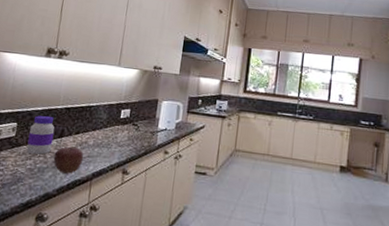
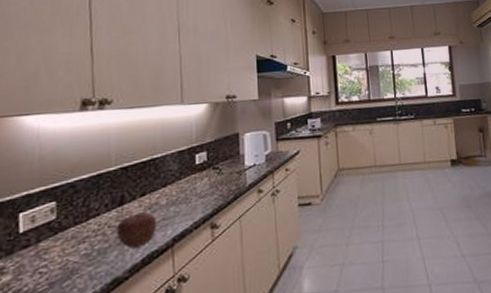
jar: present [26,115,55,155] -> none [76,183,112,236]

